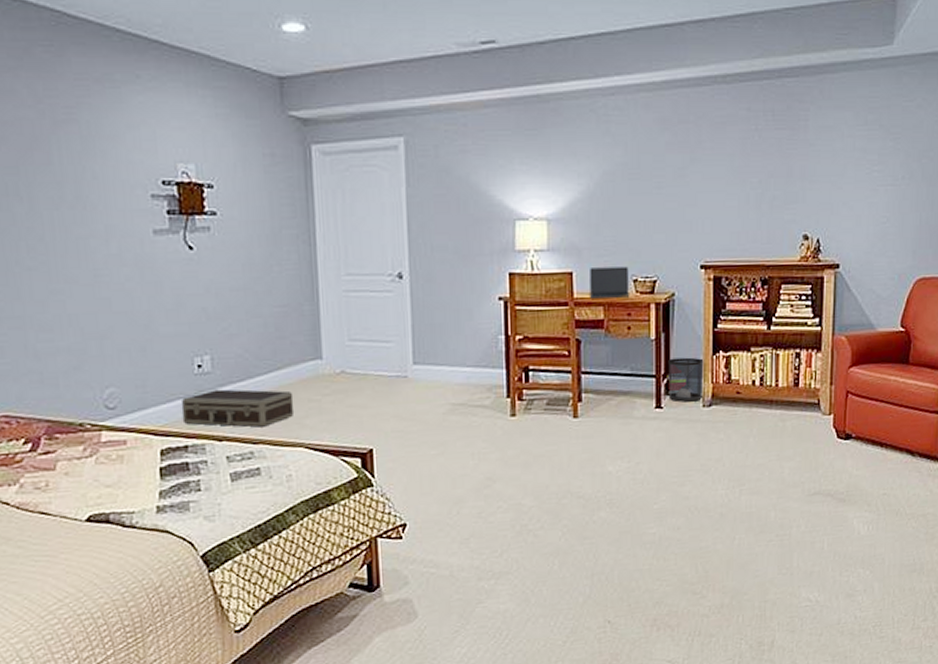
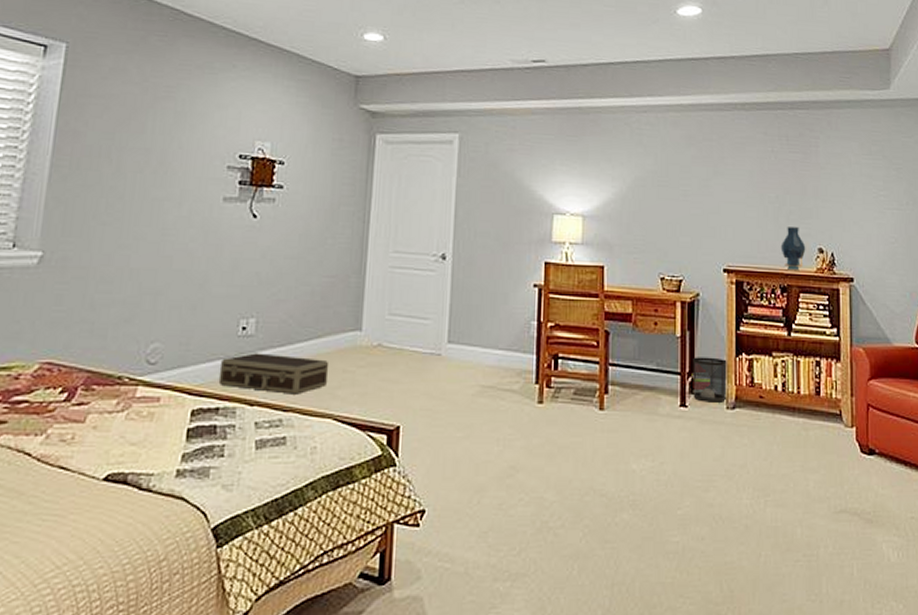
laptop: present [590,266,630,300] -> none [620,263,657,295]
vase: none [762,214,790,260] -> present [780,227,806,270]

